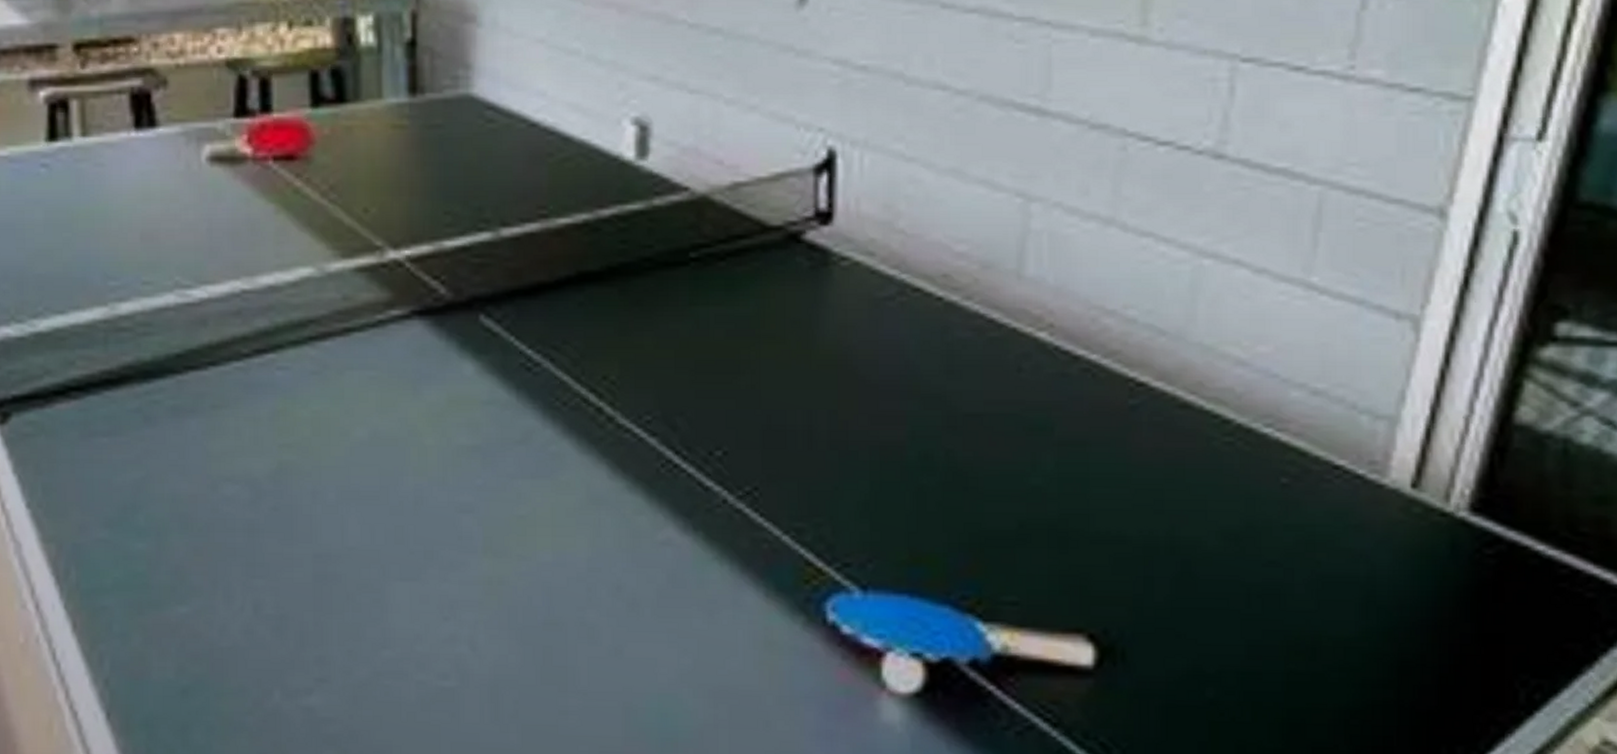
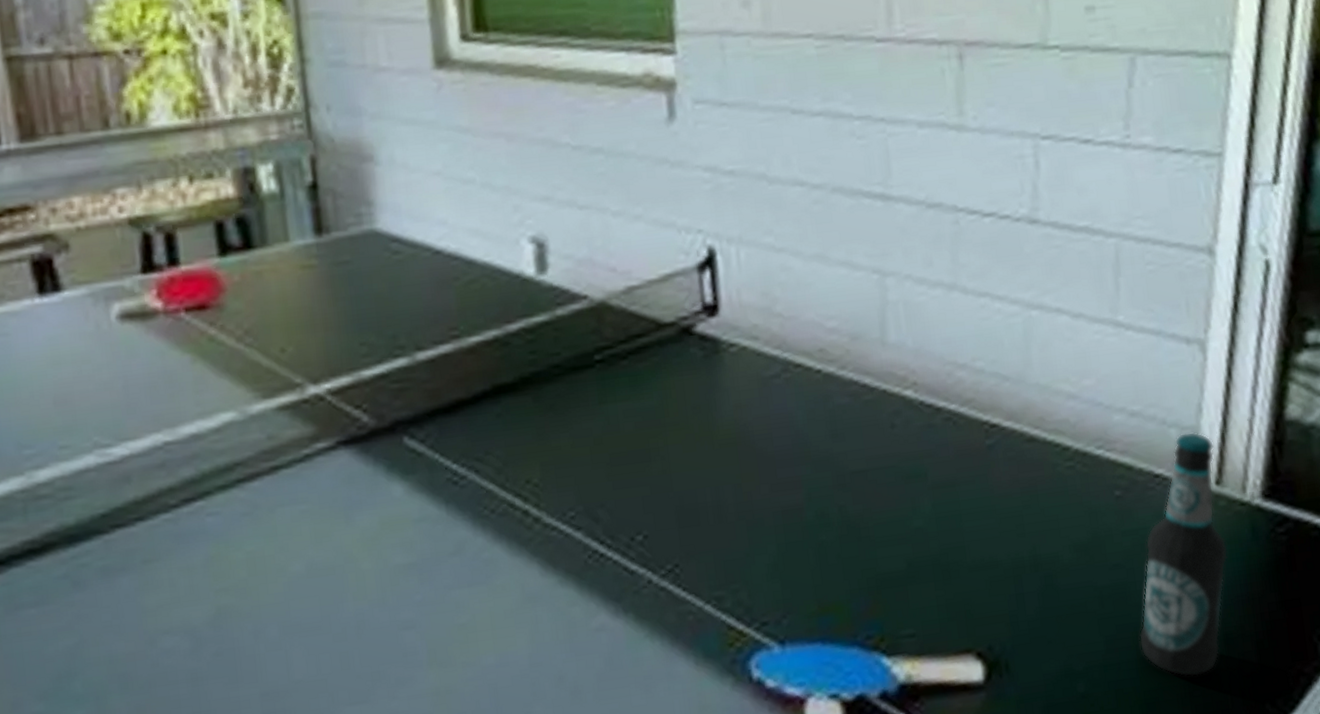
bottle: none [1289,422,1416,704] -> present [1139,431,1228,677]

